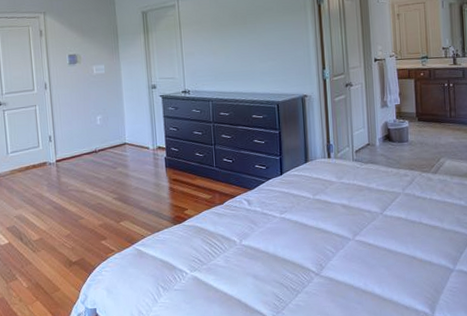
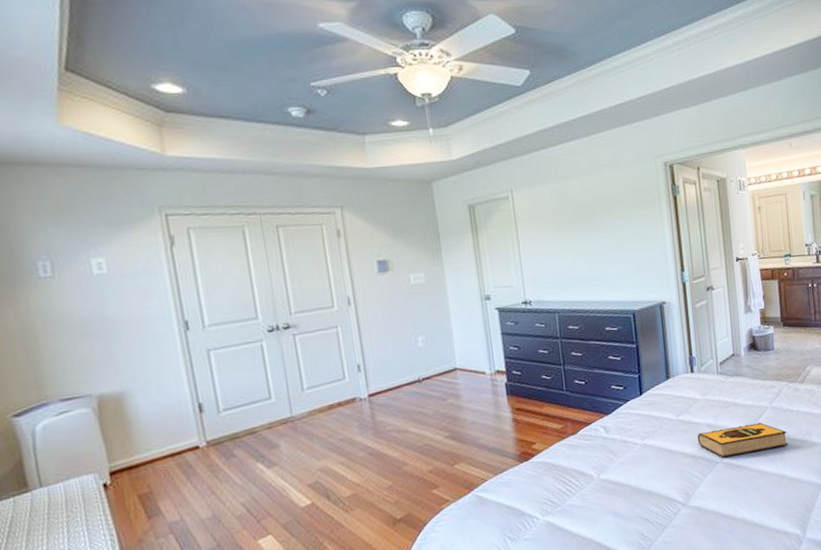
hardback book: none [331,206,419,235] -> present [697,422,788,457]

